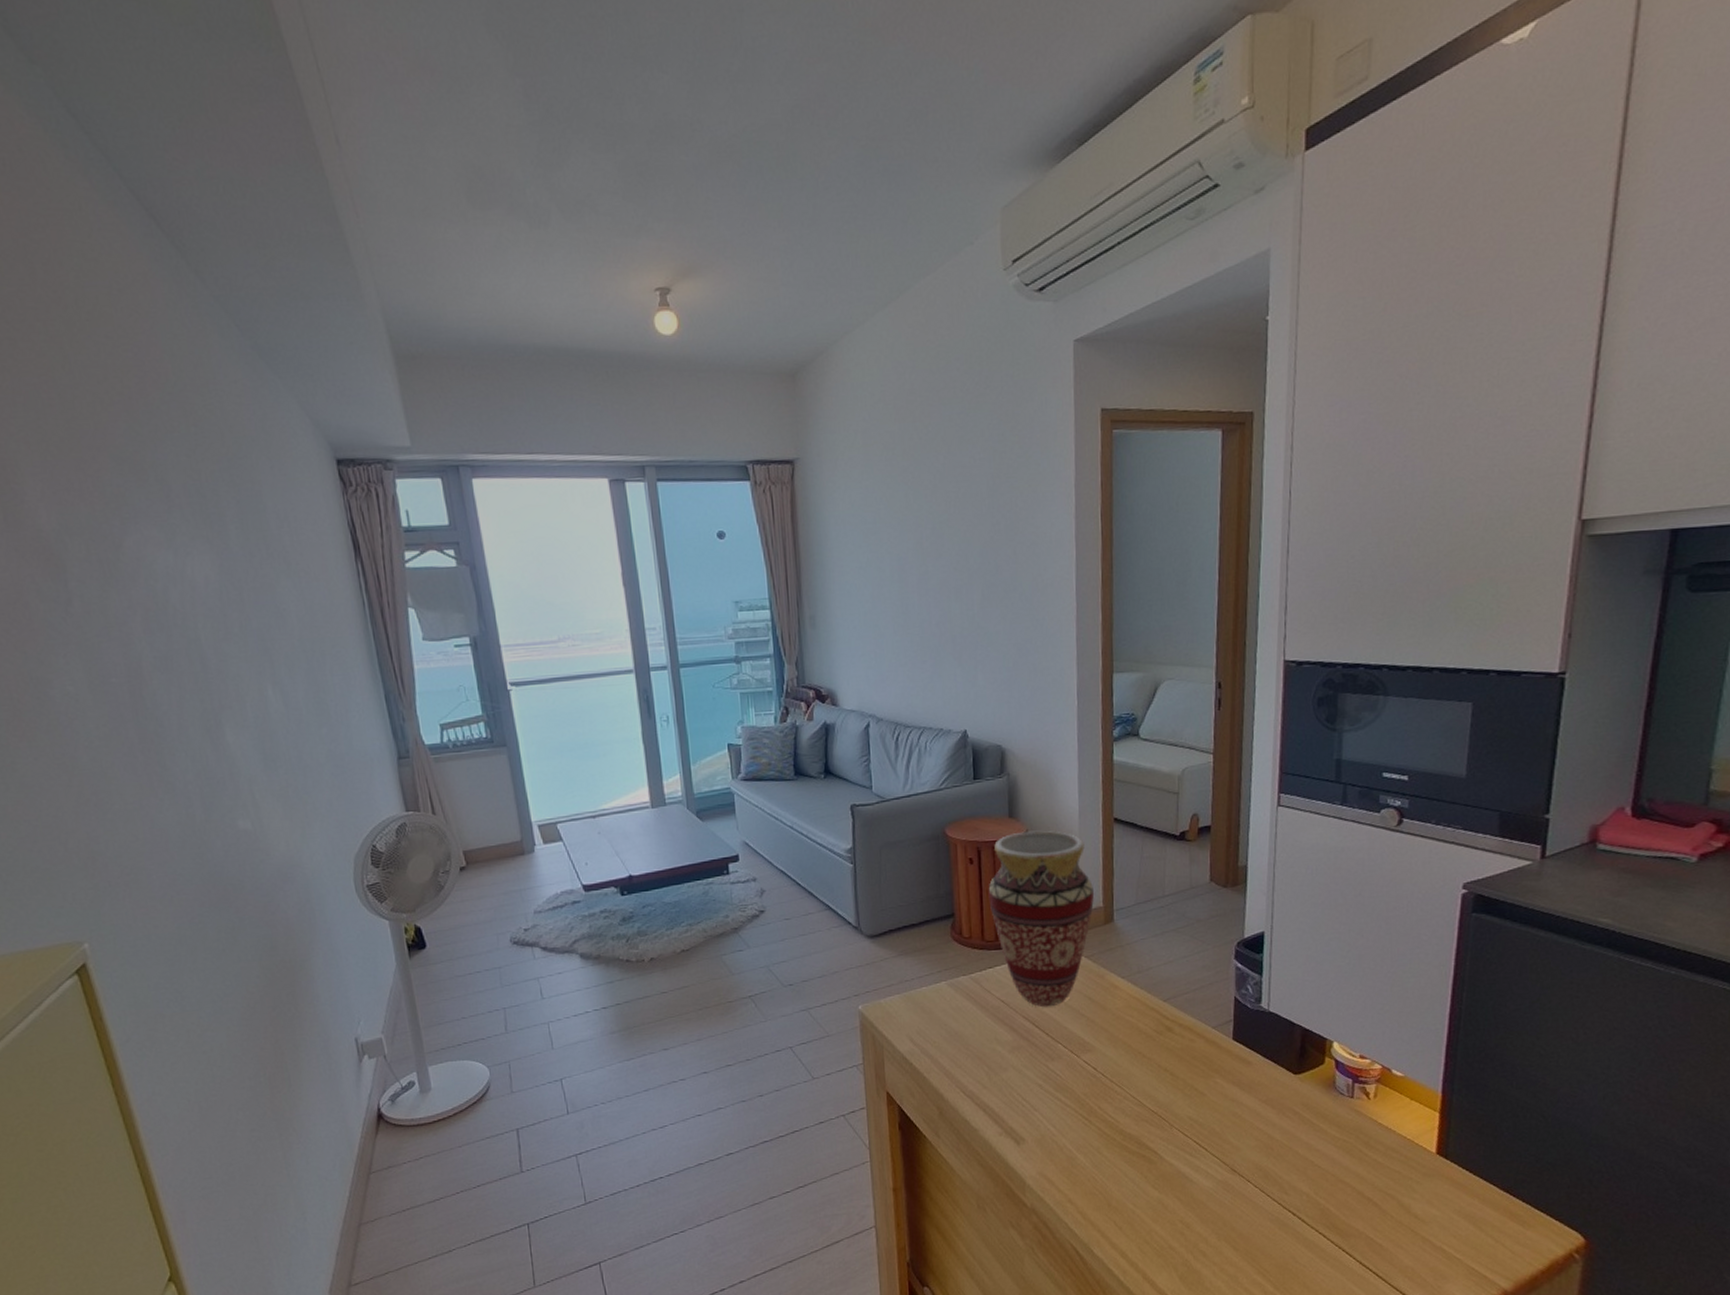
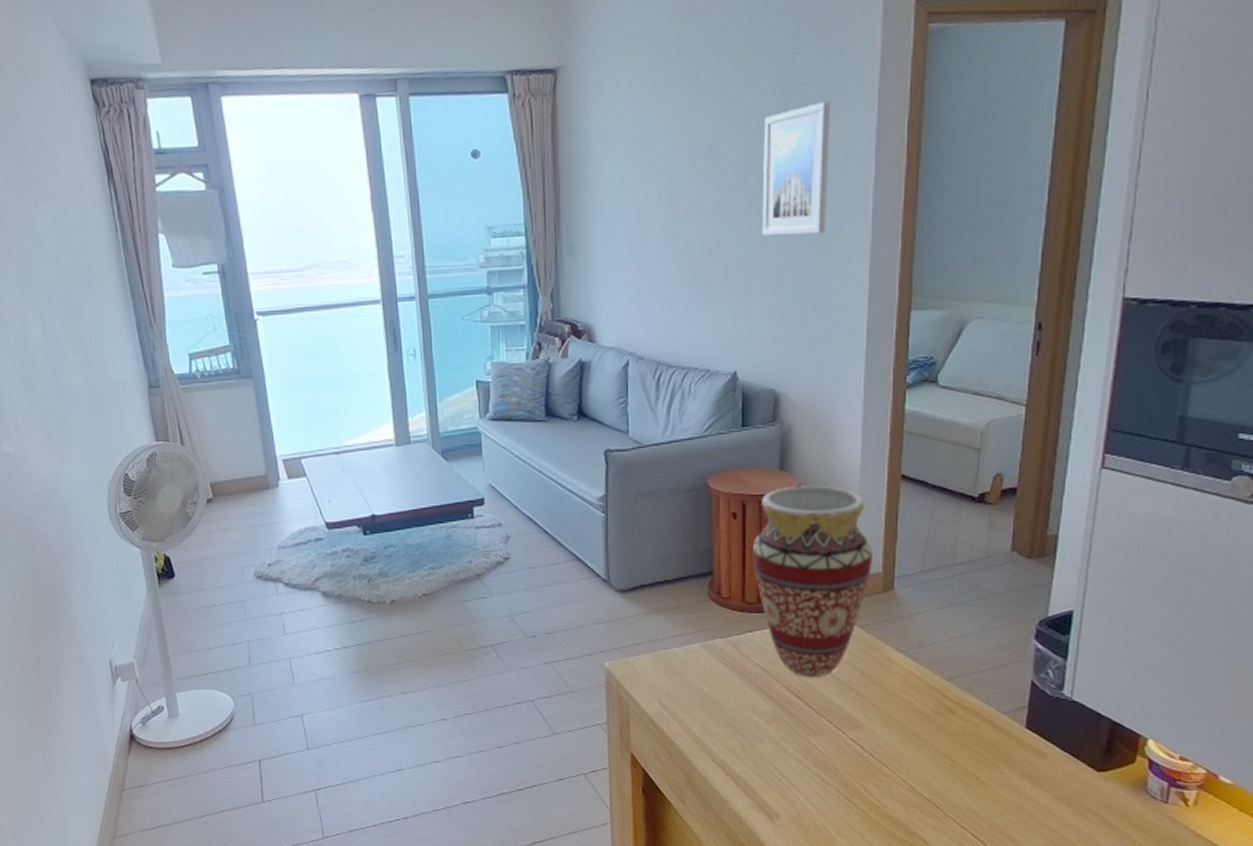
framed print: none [979,493,1038,609] -> present [761,101,830,236]

